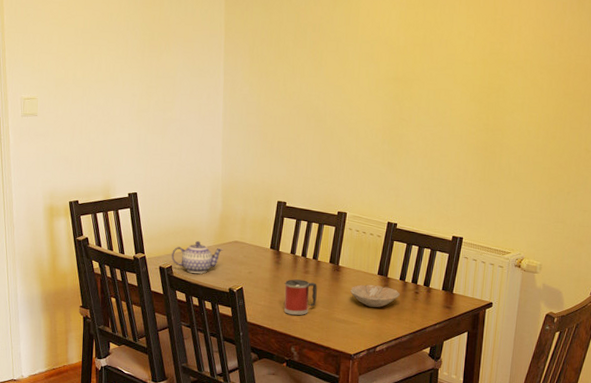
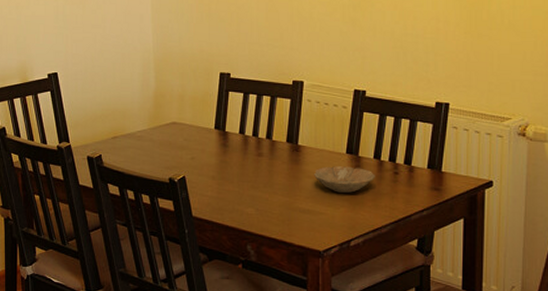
teapot: present [171,241,223,274] -> none [100,125,159,162]
mug: present [284,279,317,316] -> none [233,164,274,207]

